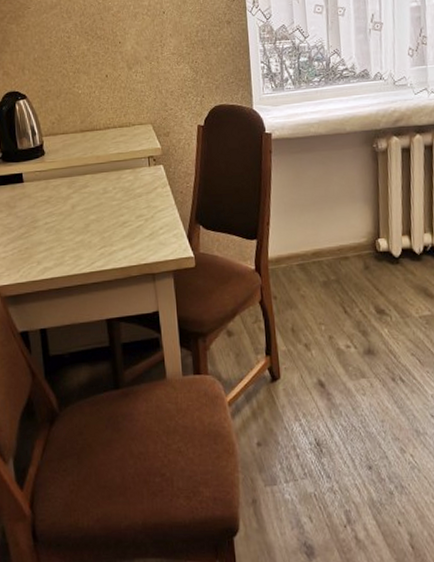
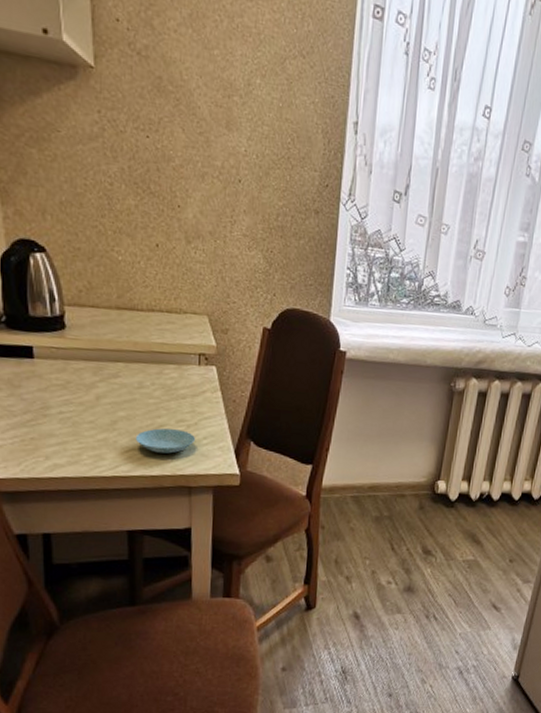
saucer: none [105,224,154,247] -> present [135,428,196,454]

